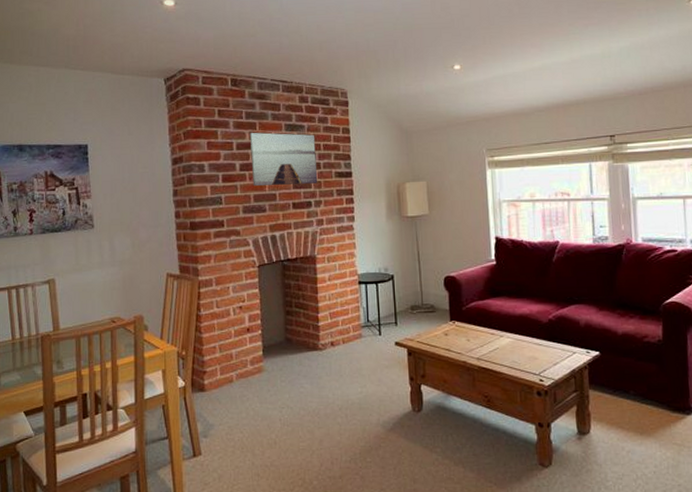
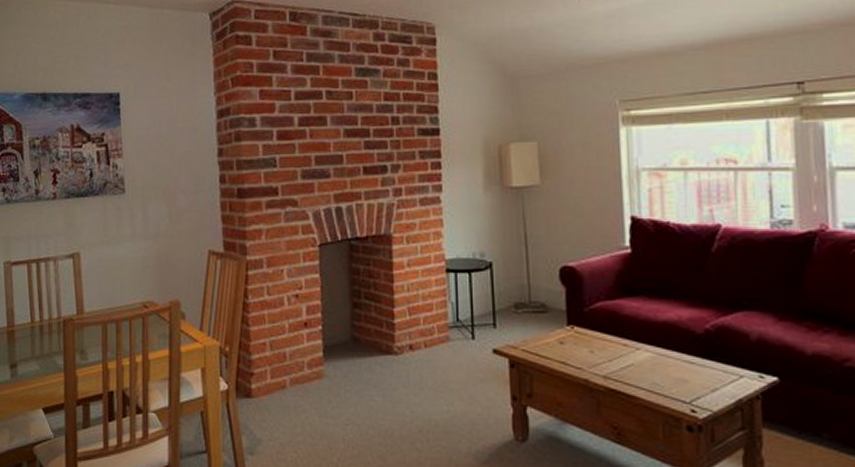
wall art: present [249,132,318,186] -> none [311,78,396,145]

